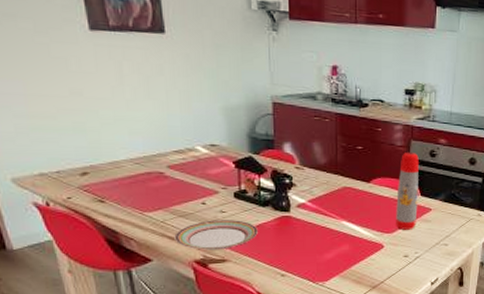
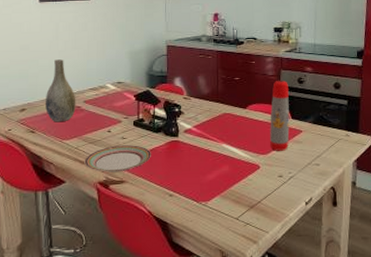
vase: none [114,111,158,191] -> present [45,59,76,122]

